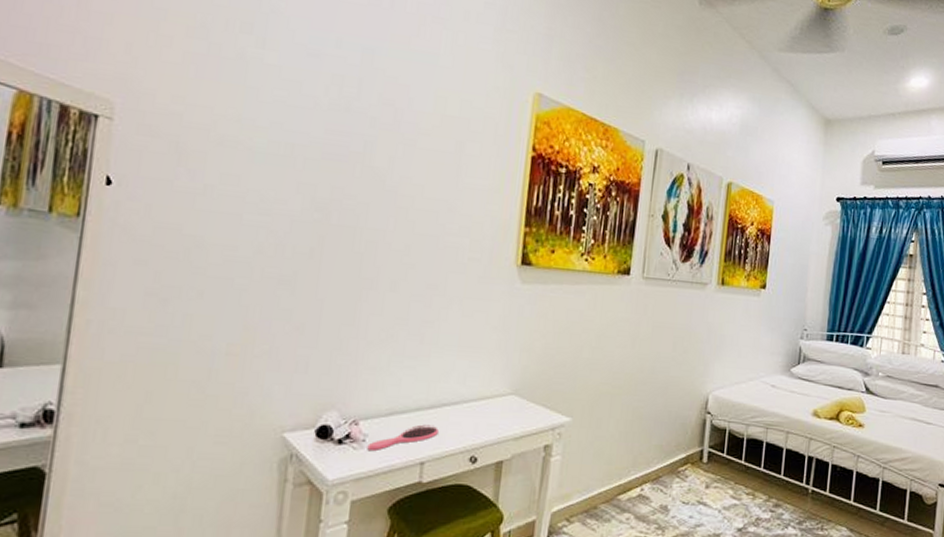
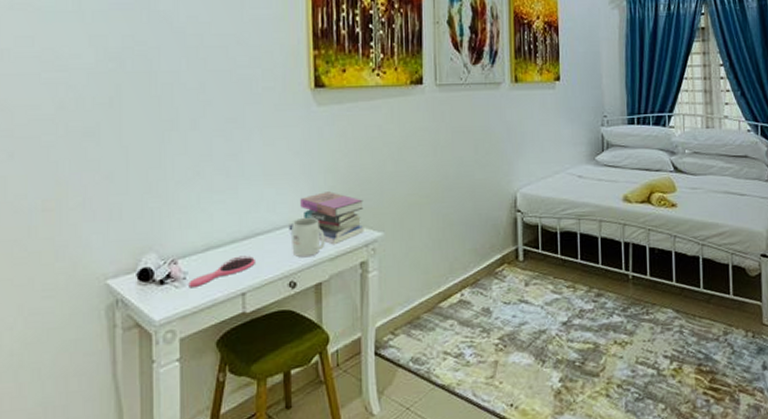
books: none [476,370,556,425] -> present [289,191,364,245]
mug: none [477,393,513,434] -> present [292,217,325,258]

